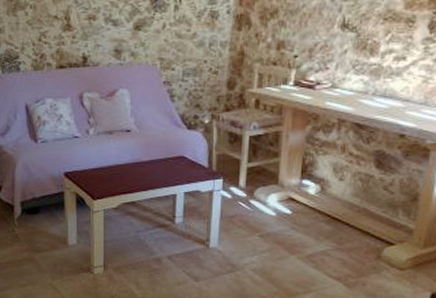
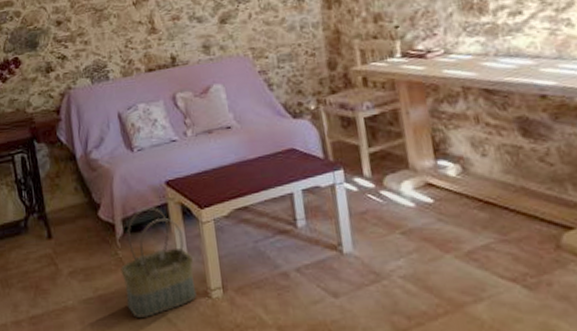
basket: none [16,194,81,285] -> present [120,207,197,319]

